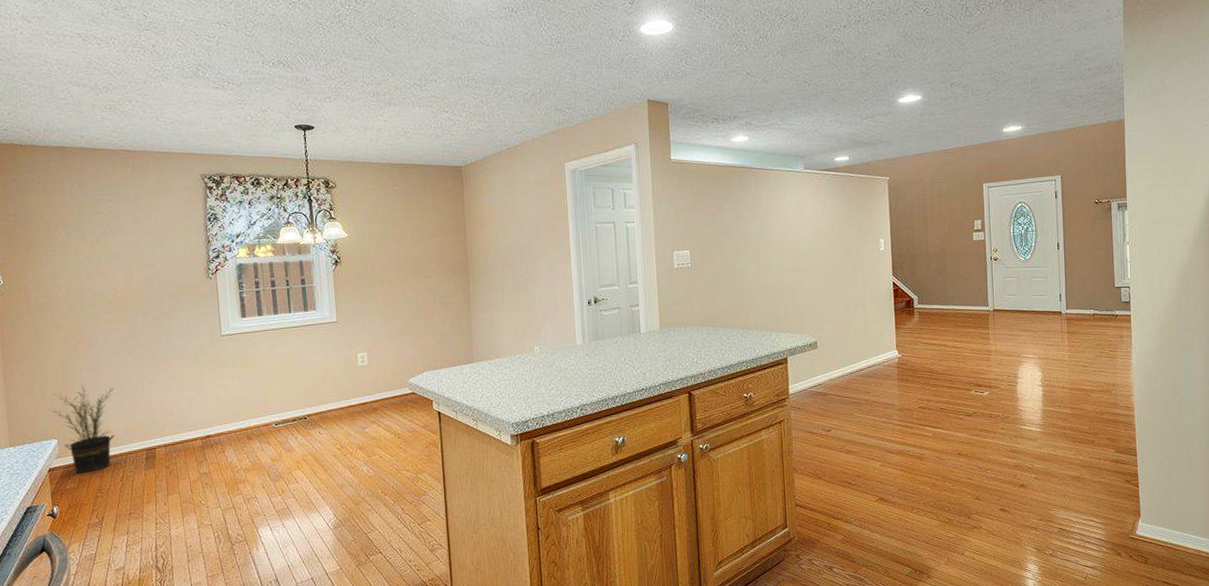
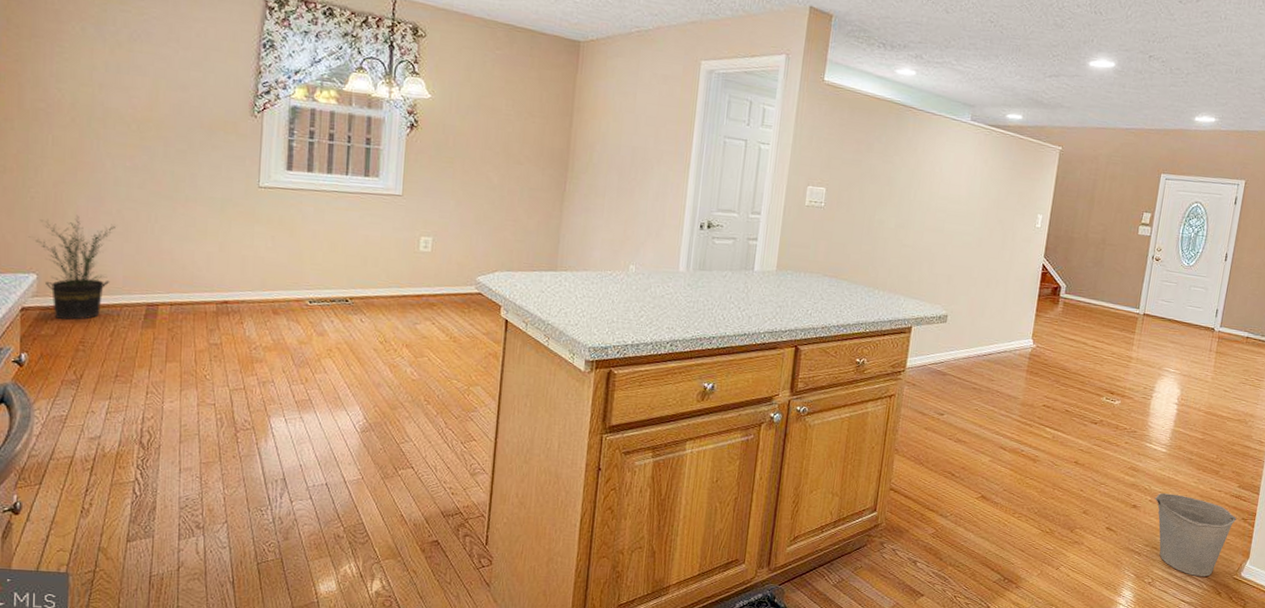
bucket: none [1039,468,1120,541] -> present [1154,493,1237,577]

